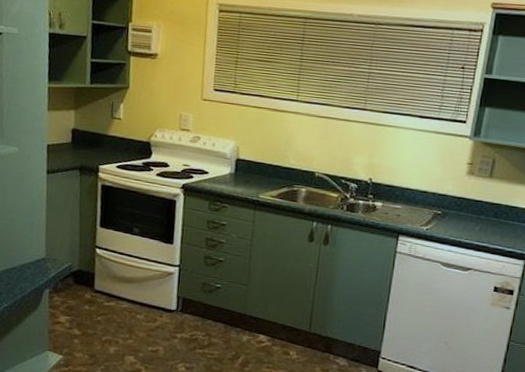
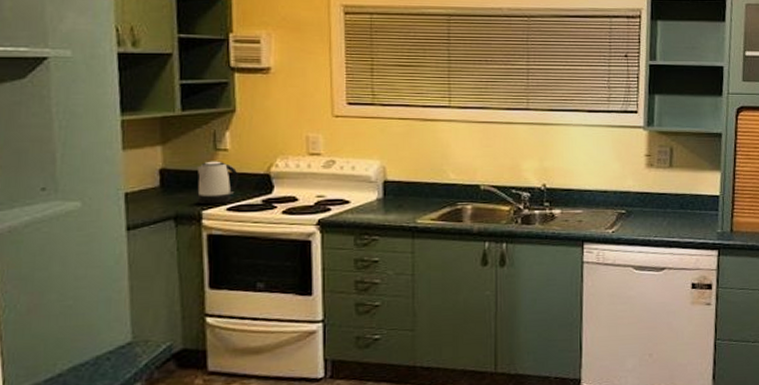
kettle: none [96,126,127,162] -> present [197,161,238,205]

